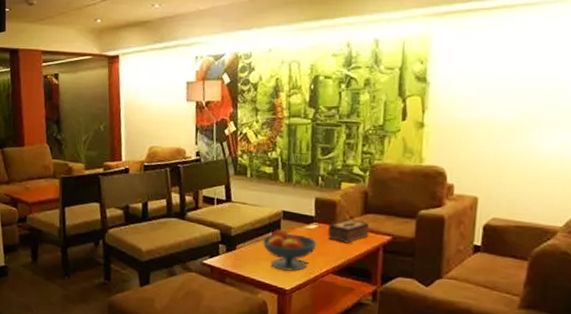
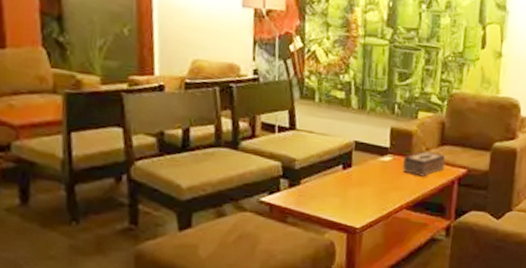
fruit bowl: present [262,228,318,272] -> none [330,161,392,208]

